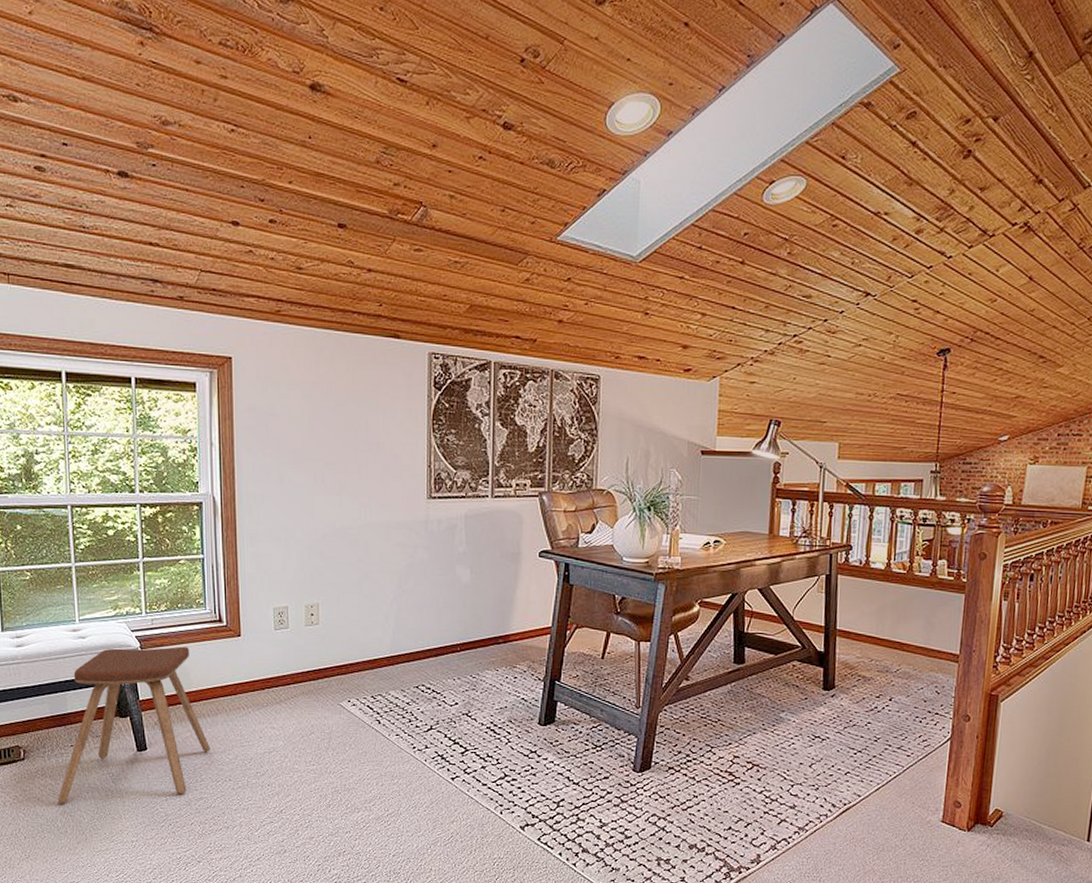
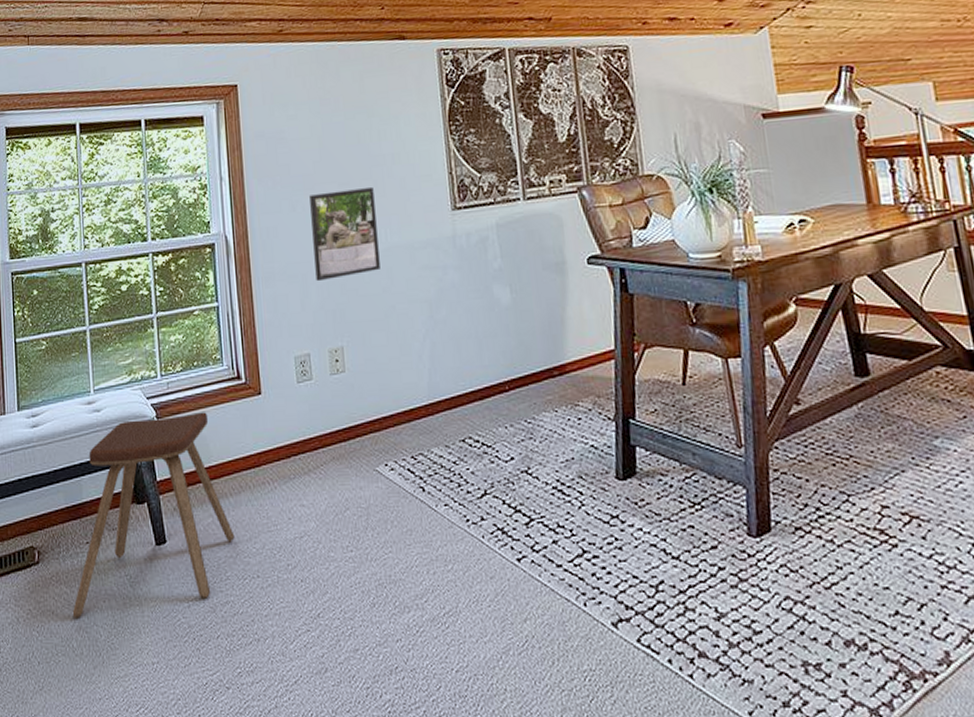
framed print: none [297,469,358,547] -> present [309,186,380,282]

